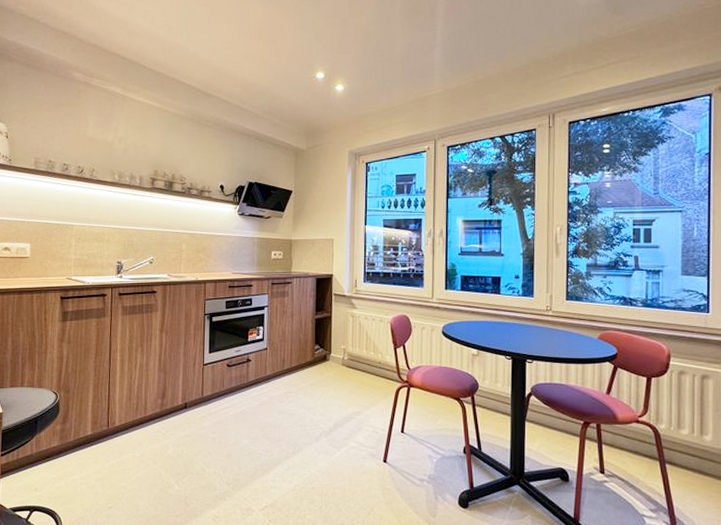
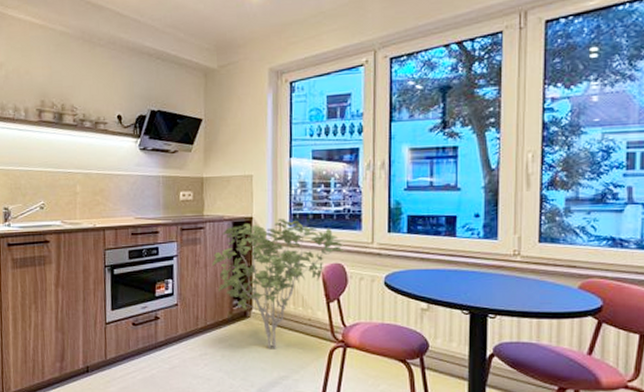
shrub: none [298,276,409,387] -> present [212,219,345,348]

